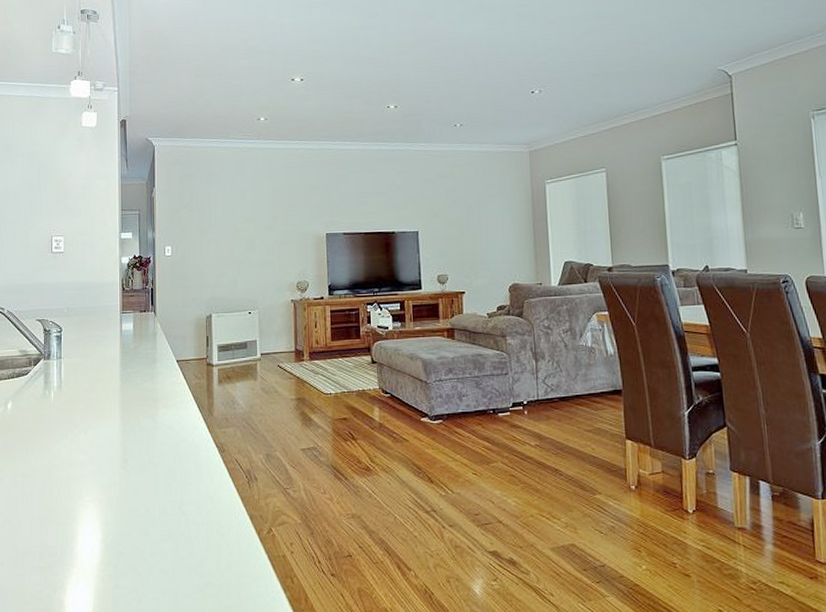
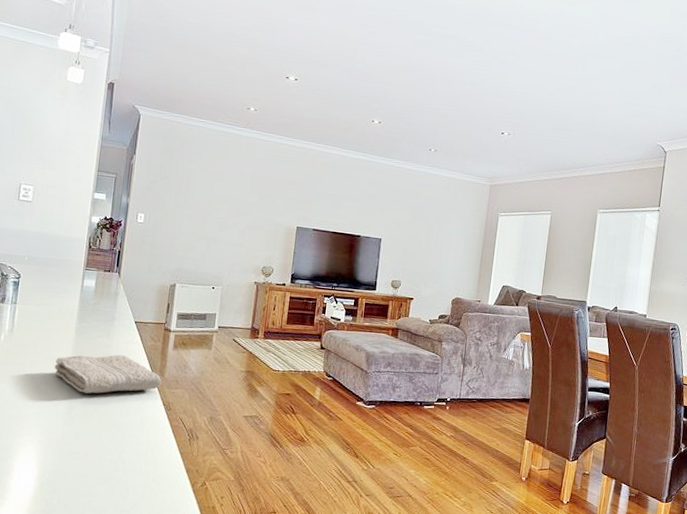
washcloth: none [104,398,212,444] -> present [54,355,162,394]

